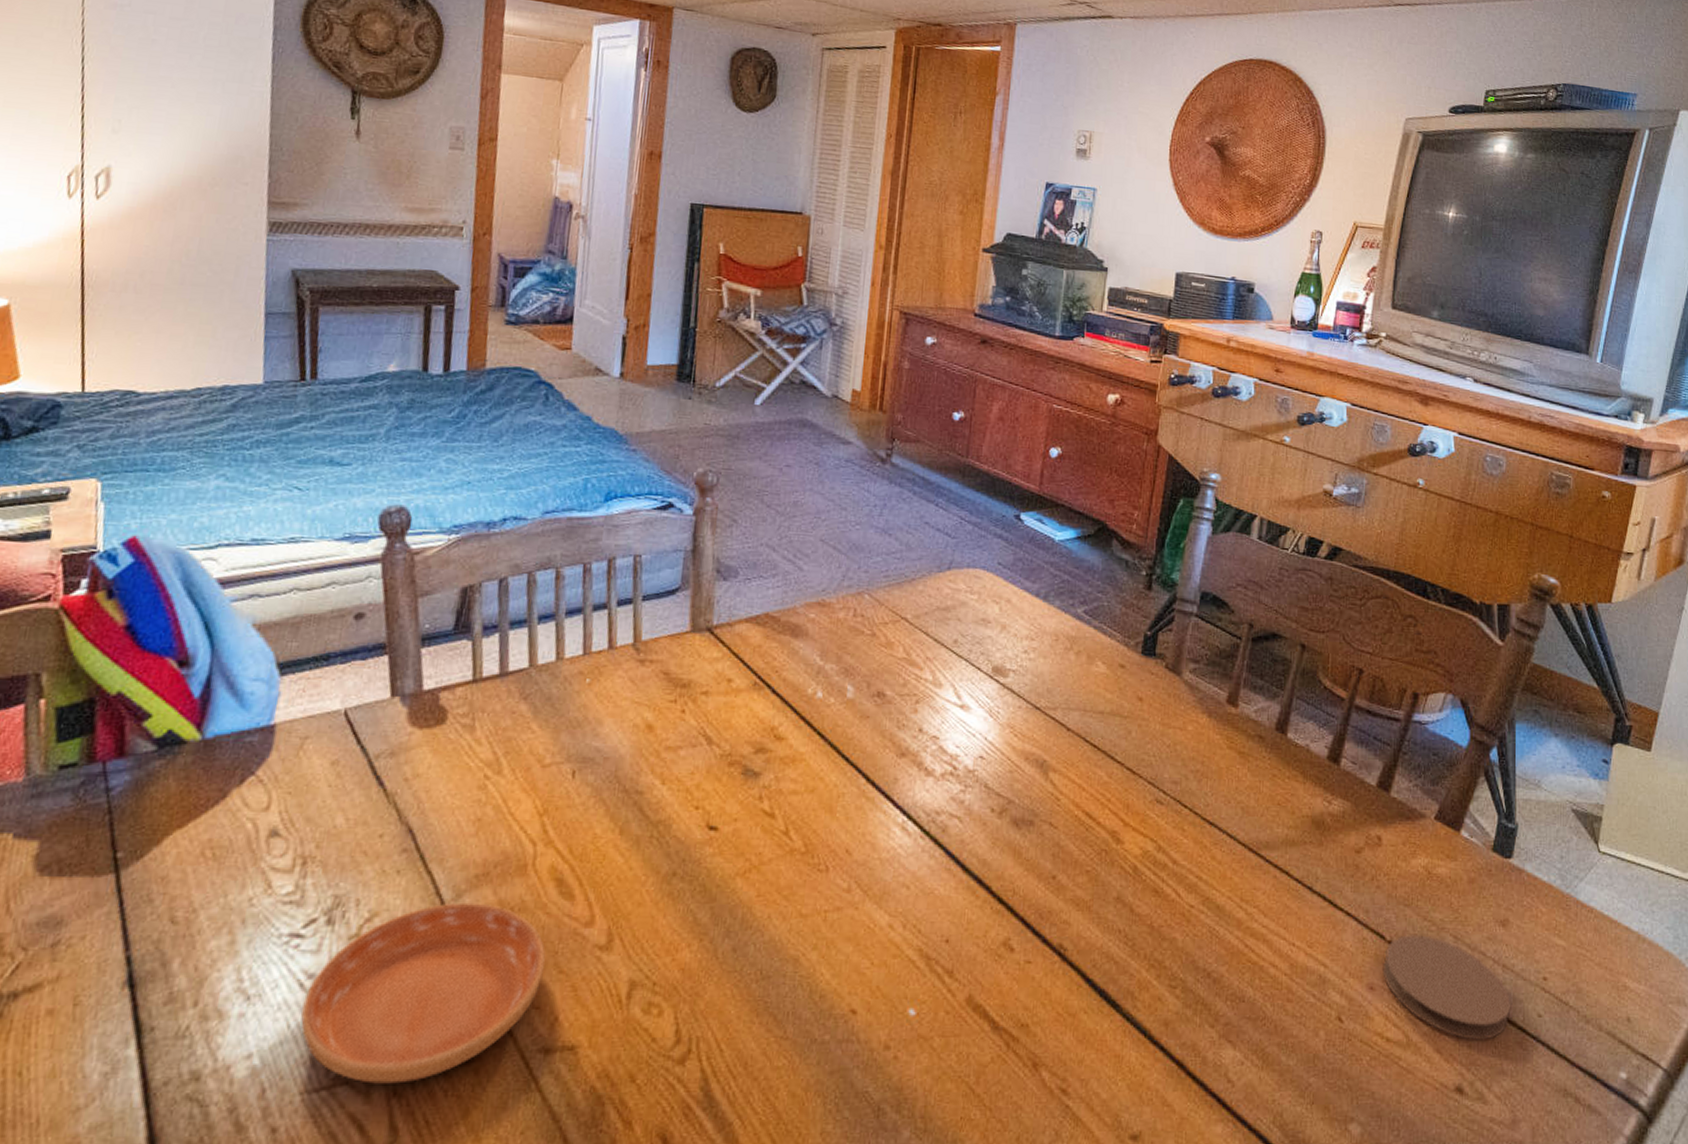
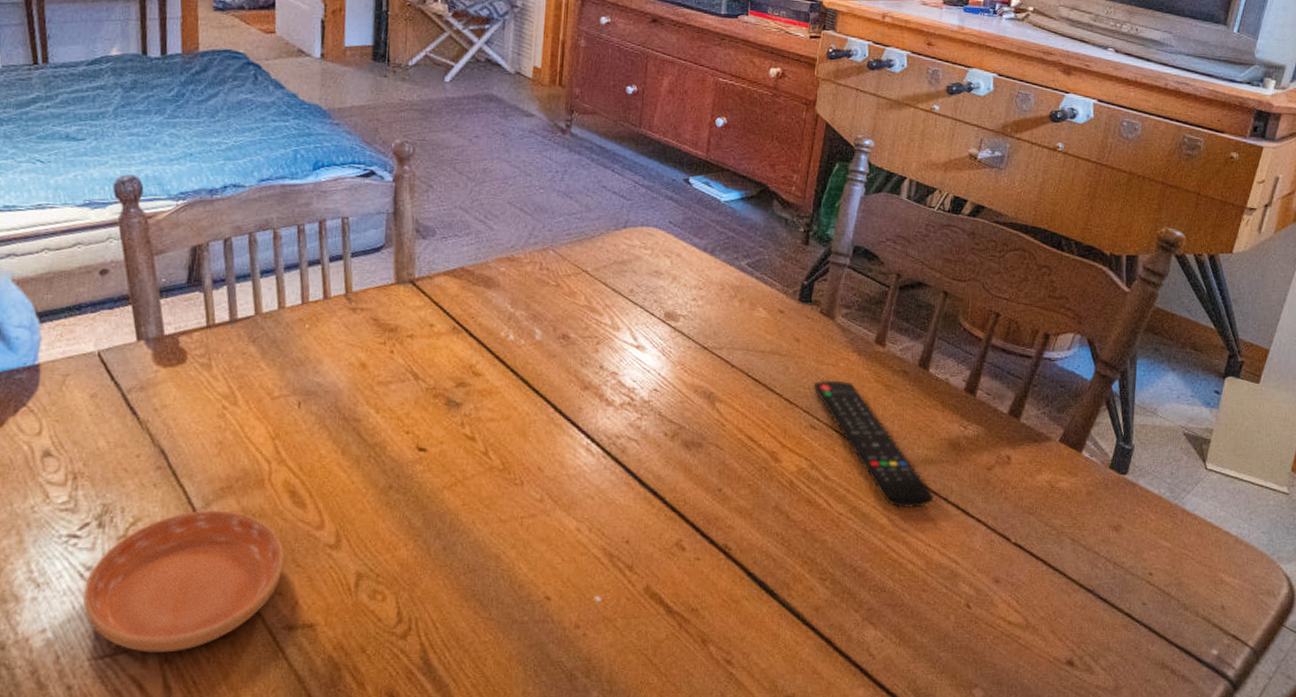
remote control: none [1159,747,1297,900] -> present [813,381,934,509]
coaster: present [1384,935,1510,1040] -> none [1008,538,1119,623]

